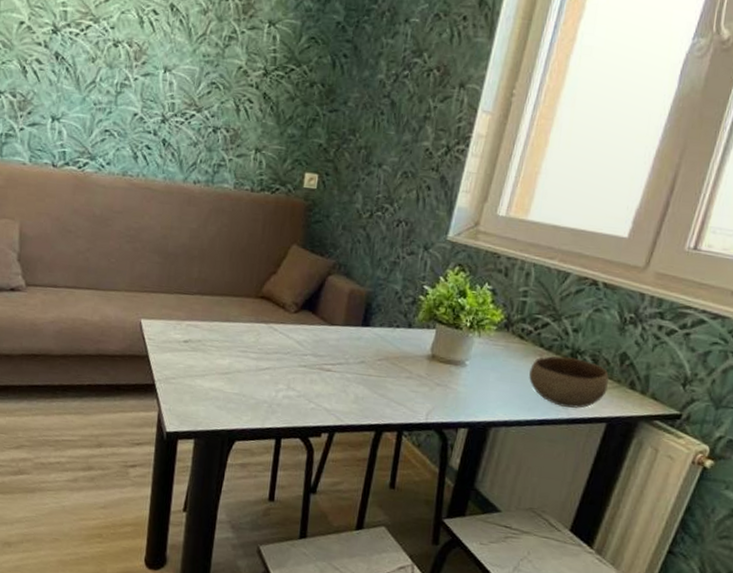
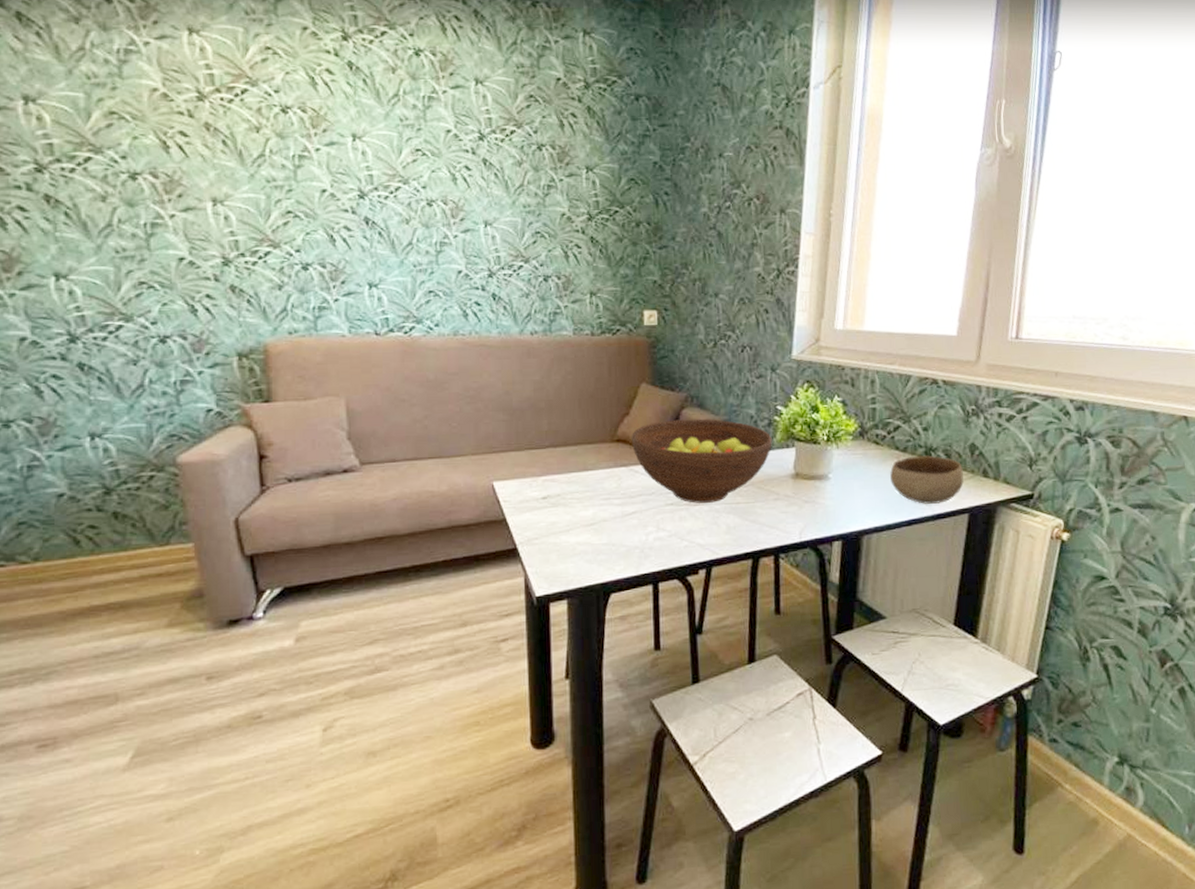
fruit bowl: none [275,284,414,371] -> present [632,419,772,503]

